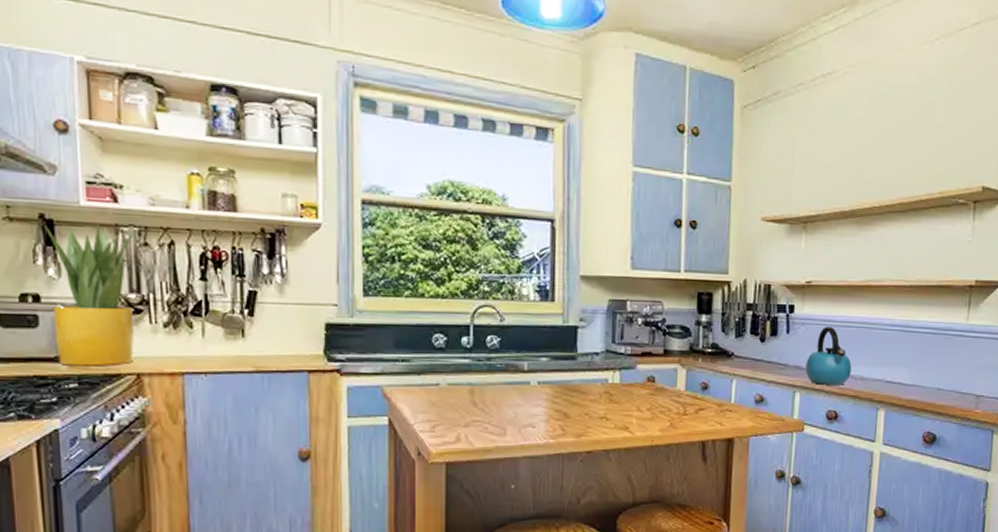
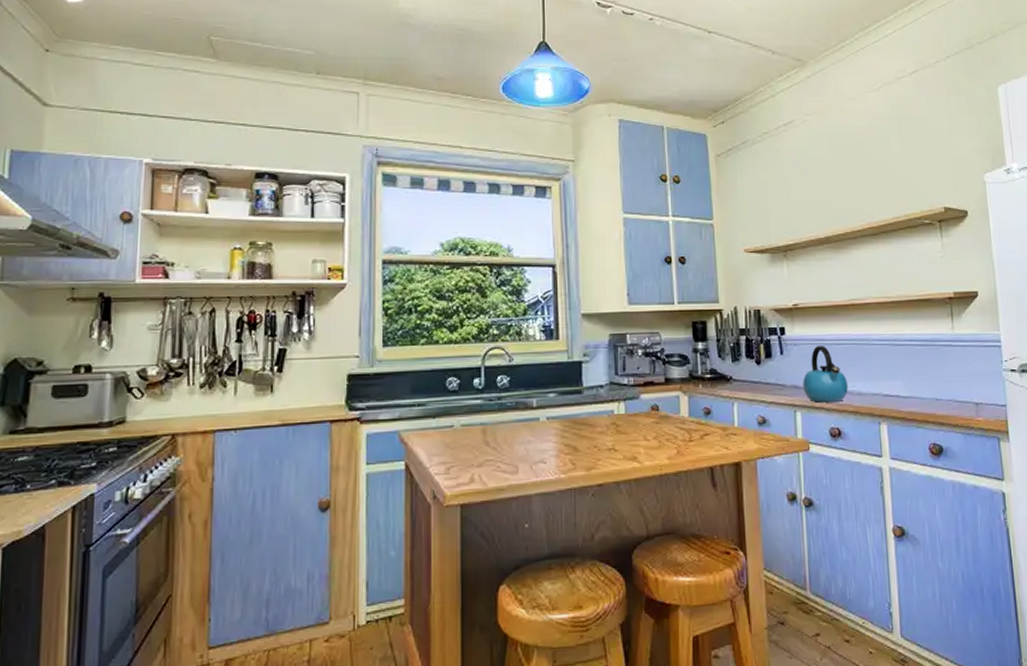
planter: present [42,223,134,367] -> none [100,297,181,431]

